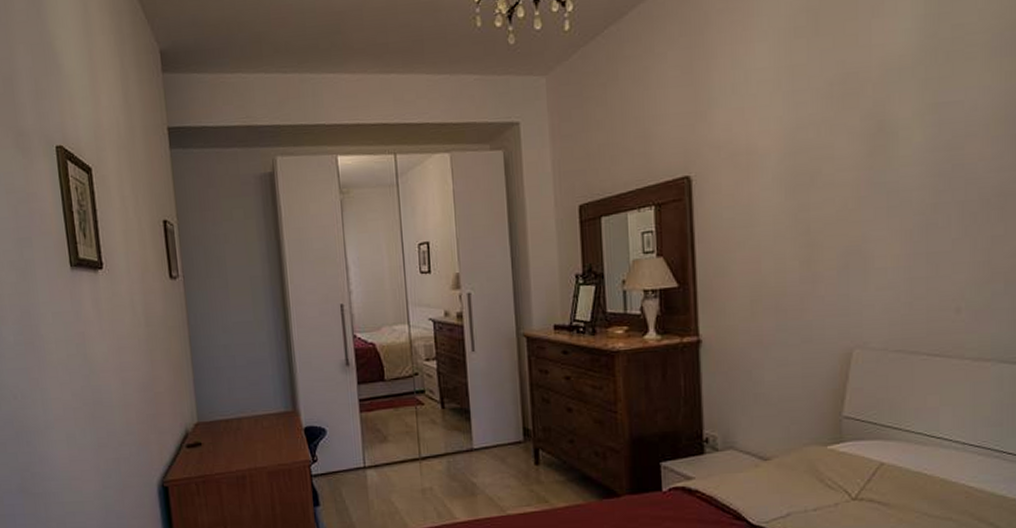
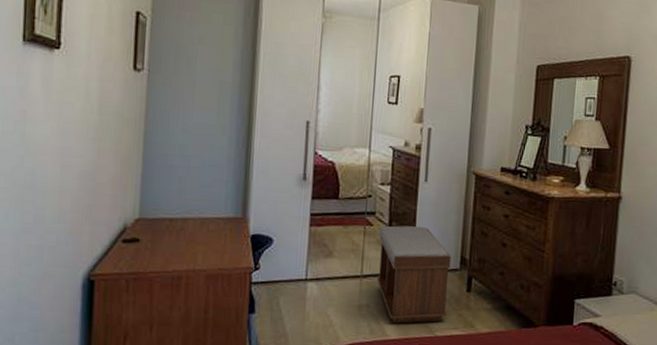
bench: none [432,400,517,505] -> present [376,225,452,324]

